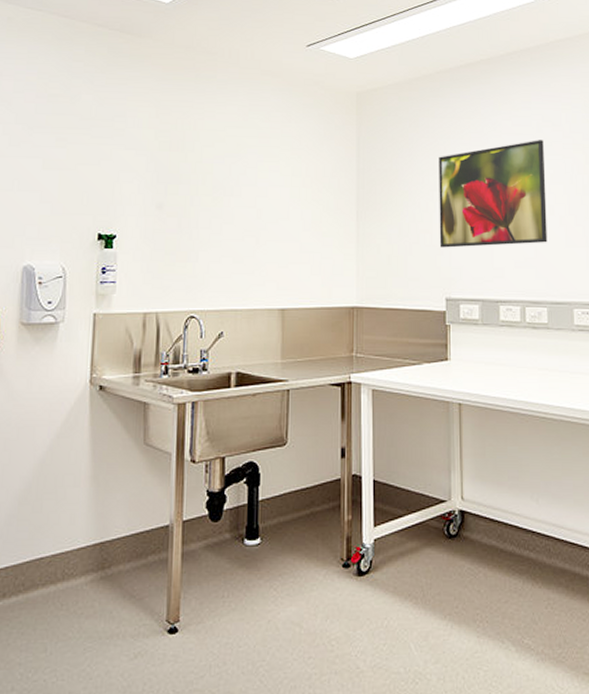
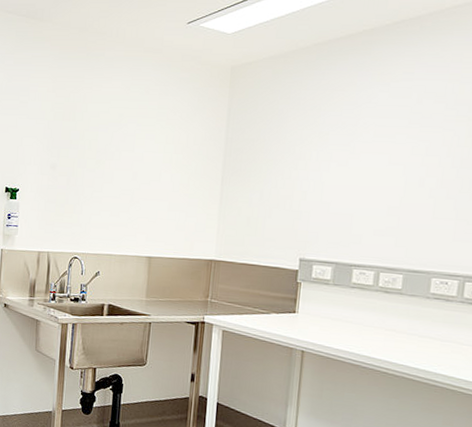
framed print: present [439,140,548,248] -> none [298,112,423,214]

